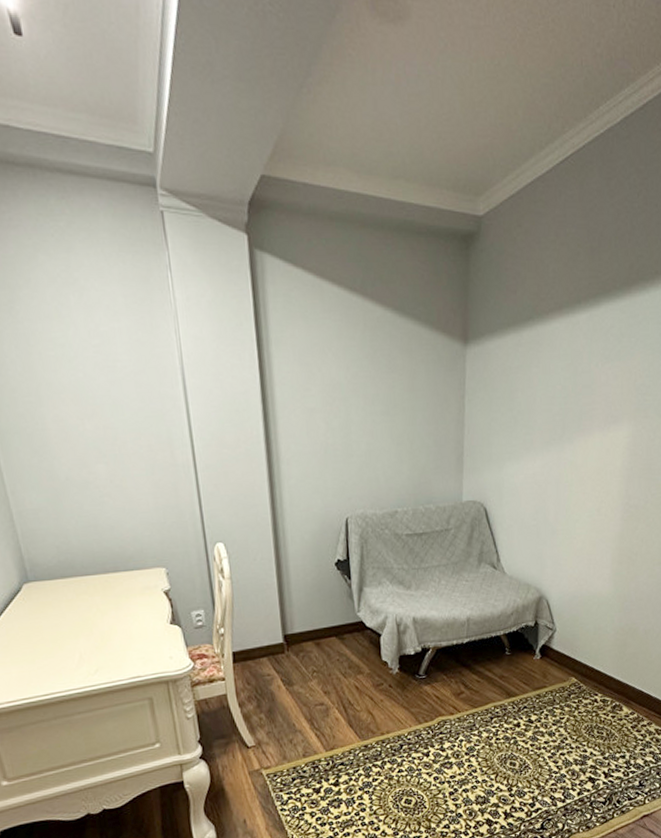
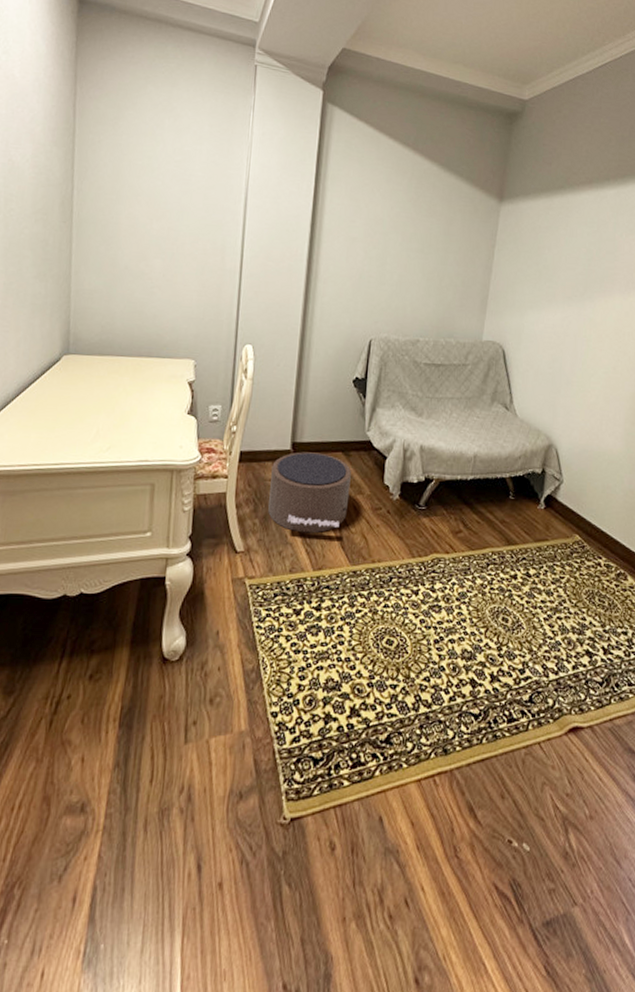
pouf: none [267,640,350,720] -> present [268,452,351,533]

